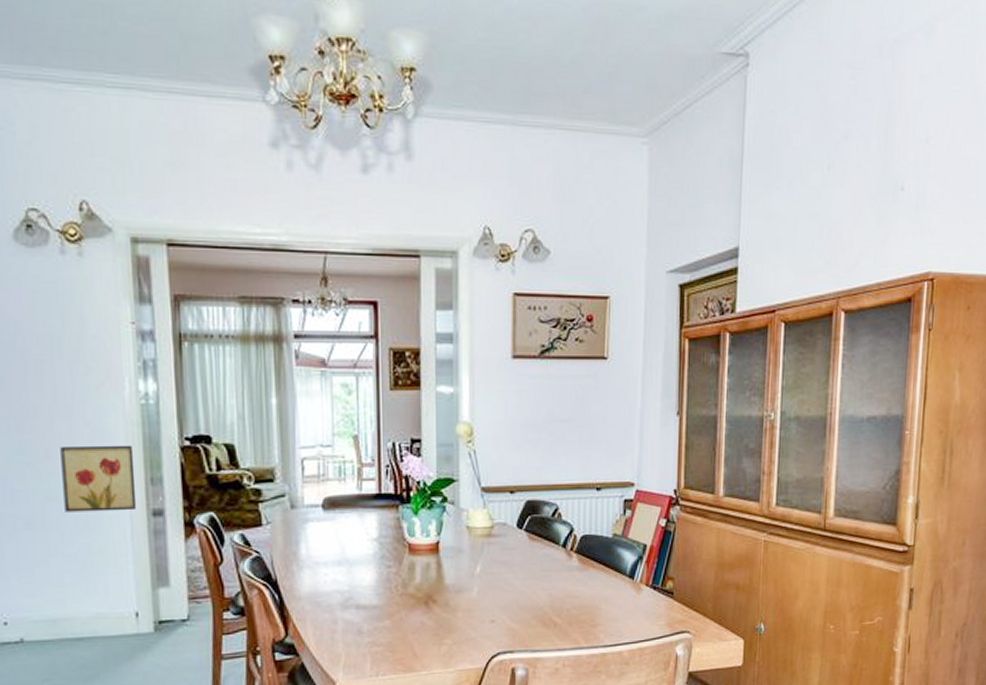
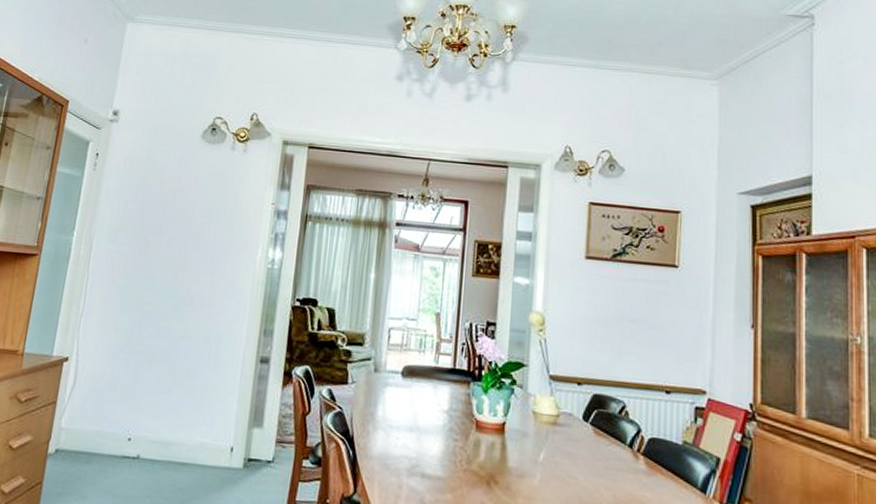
wall art: present [60,445,137,513] -> none [194,296,256,356]

